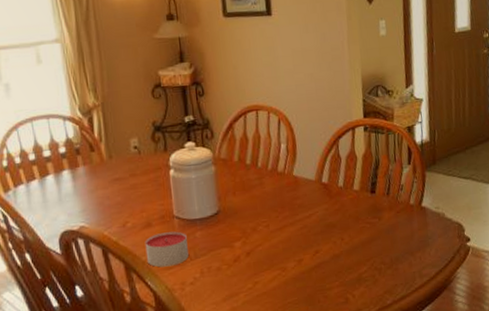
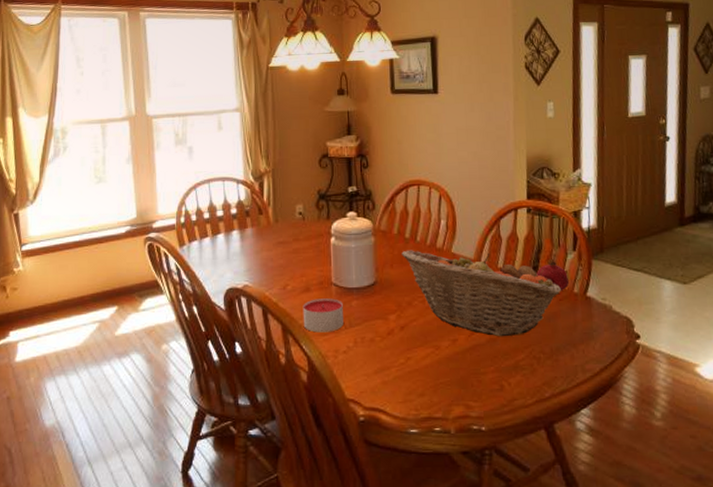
fruit basket: none [243,172,398,253] -> present [401,250,561,337]
fruit: none [375,176,405,203] -> present [536,262,569,291]

